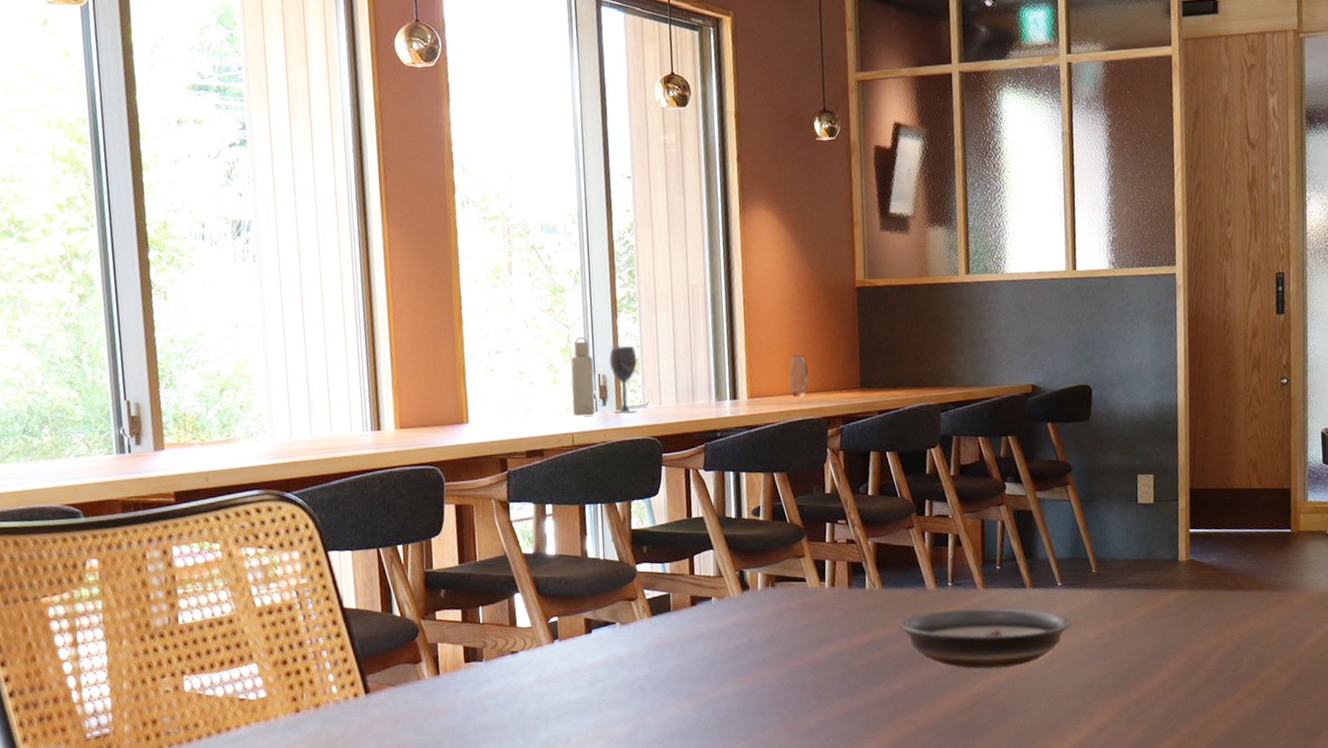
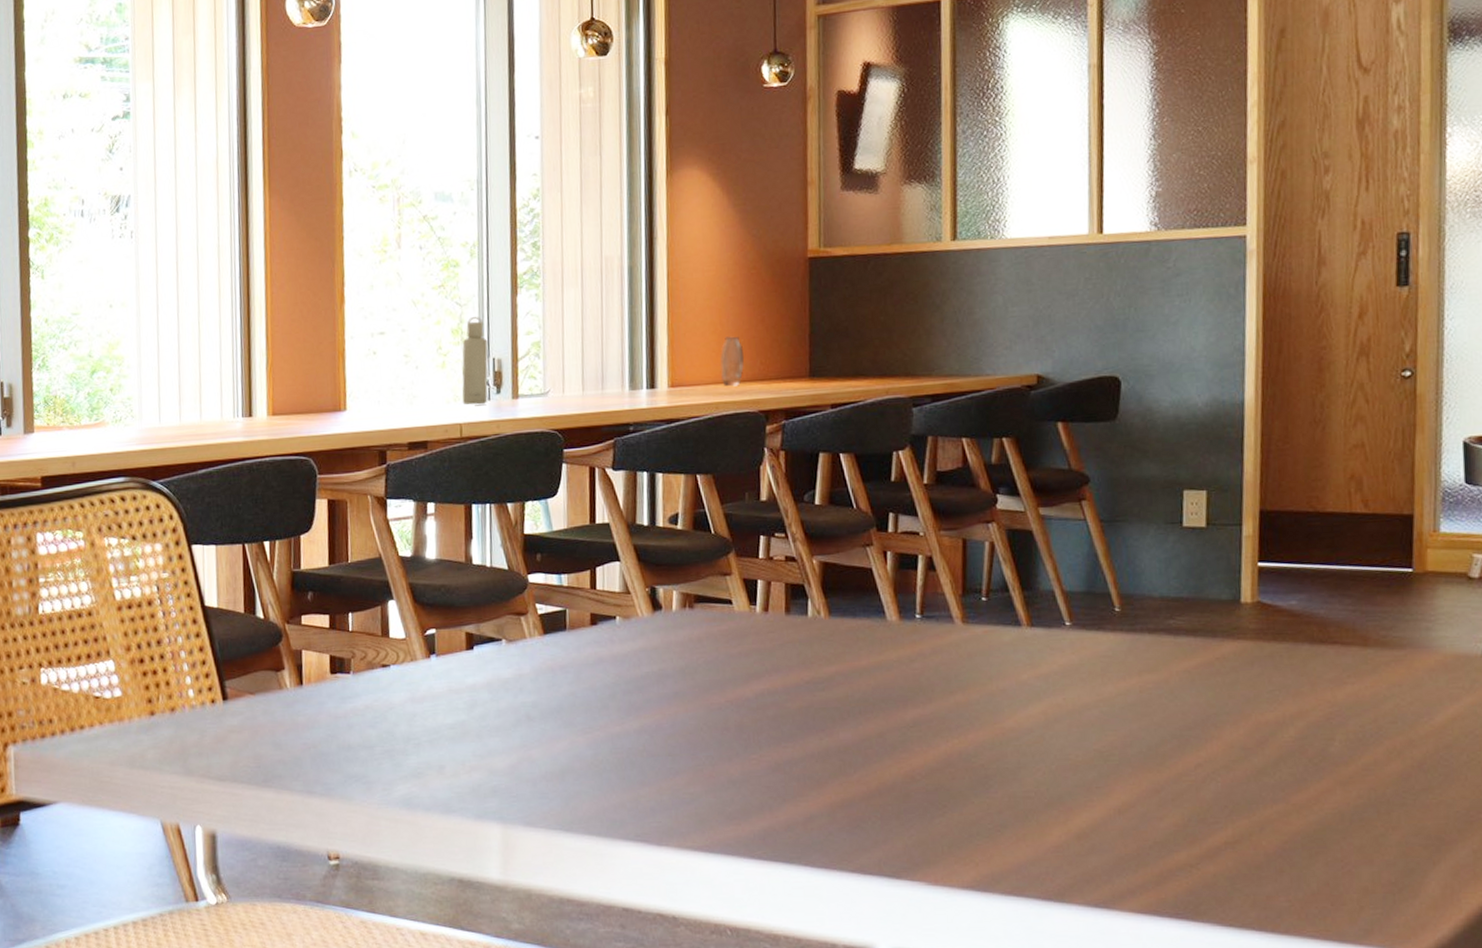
wine glass: present [609,345,638,413] -> none [506,326,539,403]
saucer: present [899,608,1072,670] -> none [849,646,1084,724]

